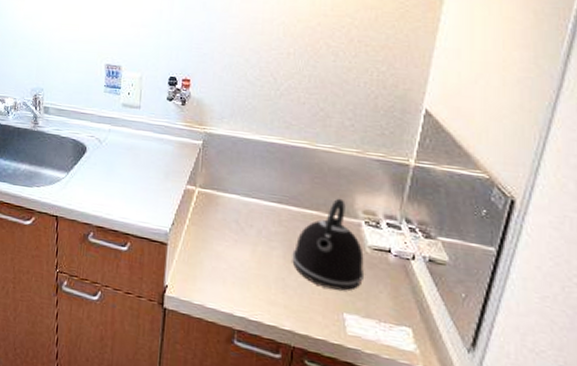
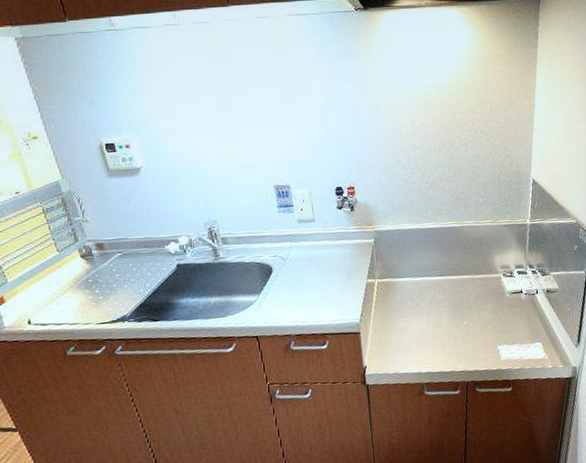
kettle: present [292,198,364,291] -> none [456,261,507,331]

